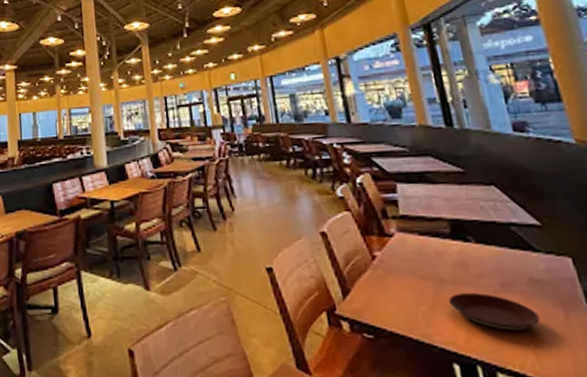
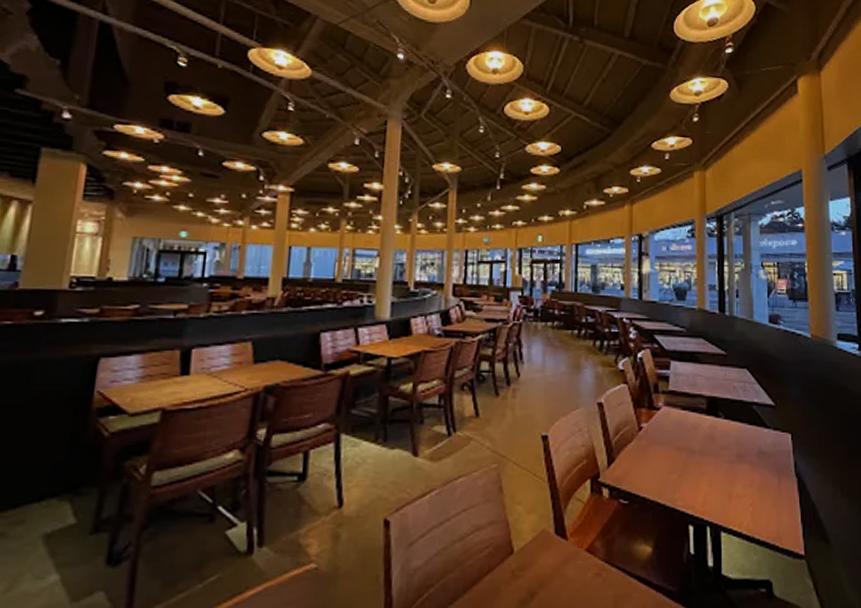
plate: present [448,293,540,332] -> none [694,463,760,496]

